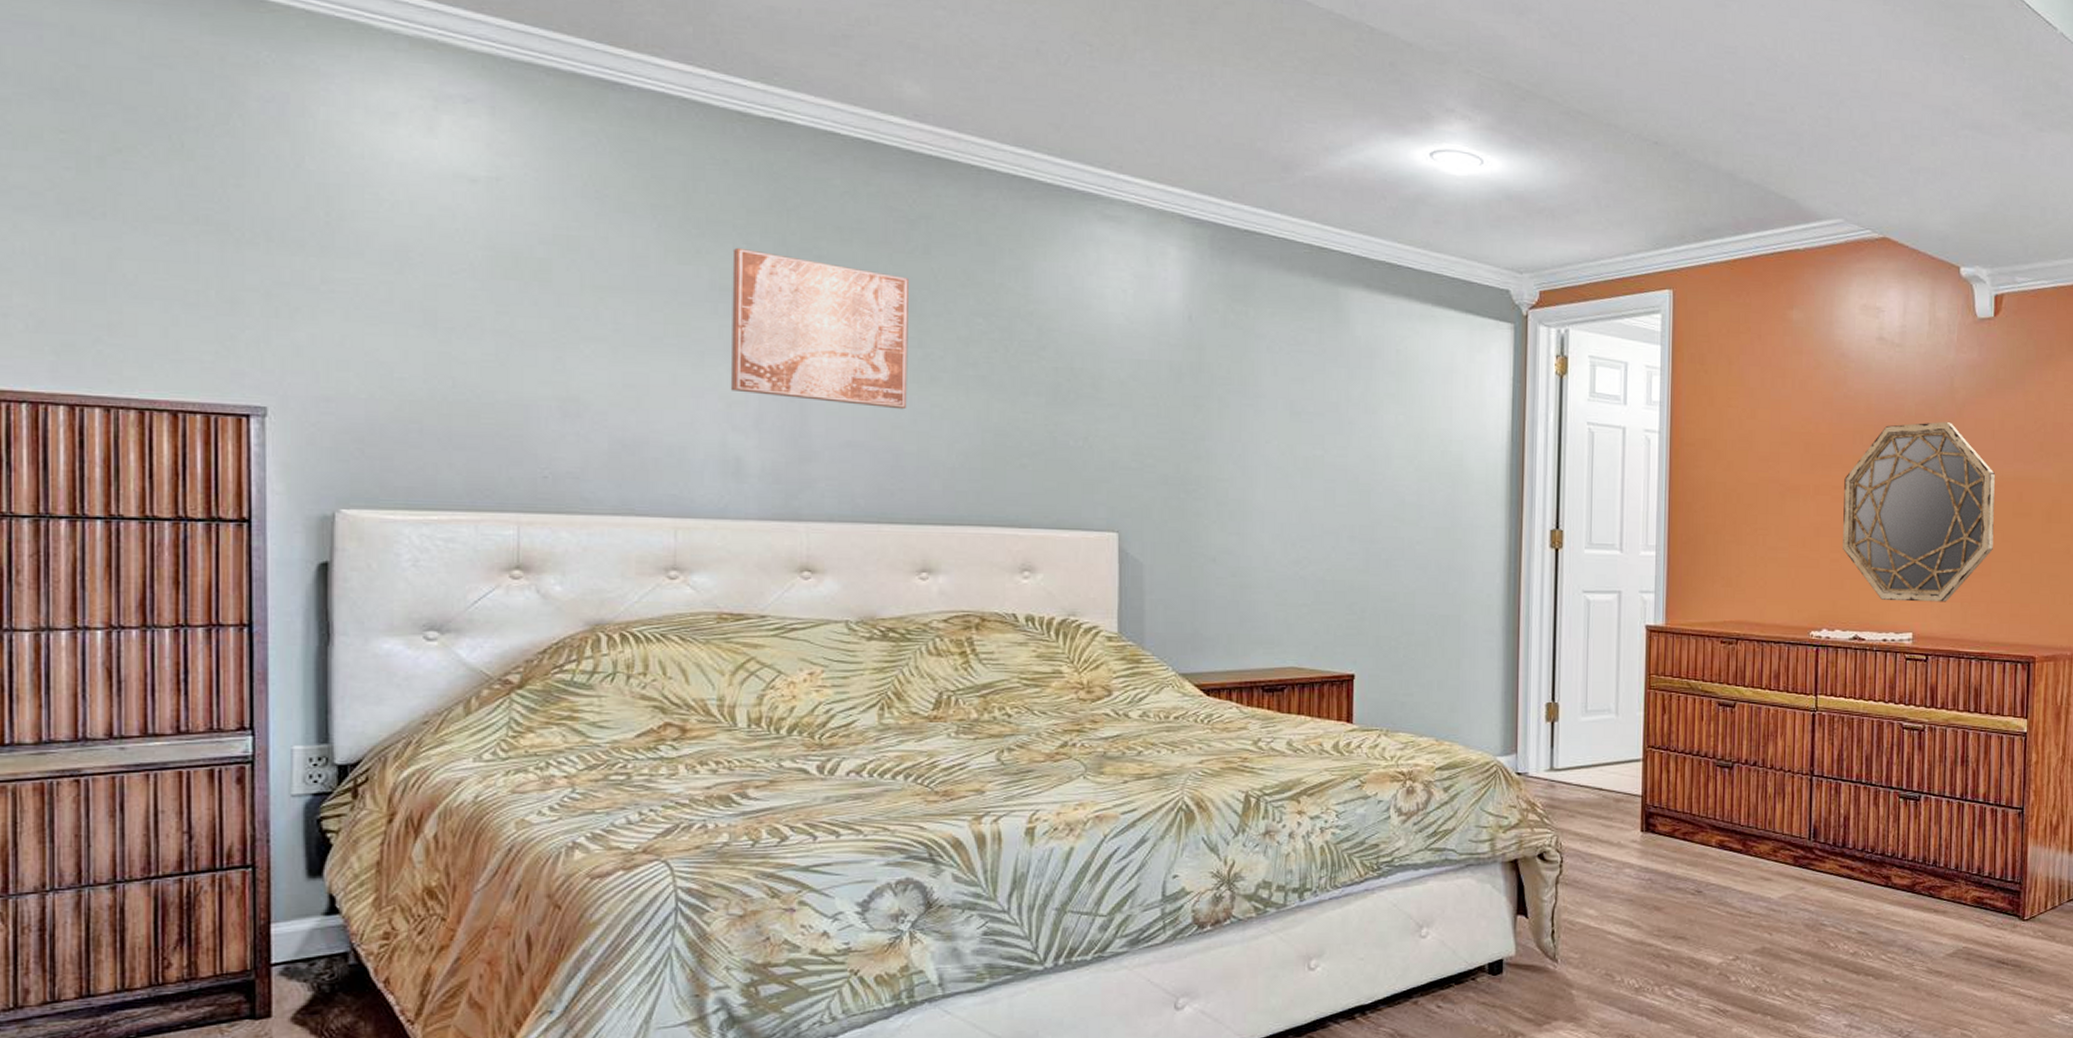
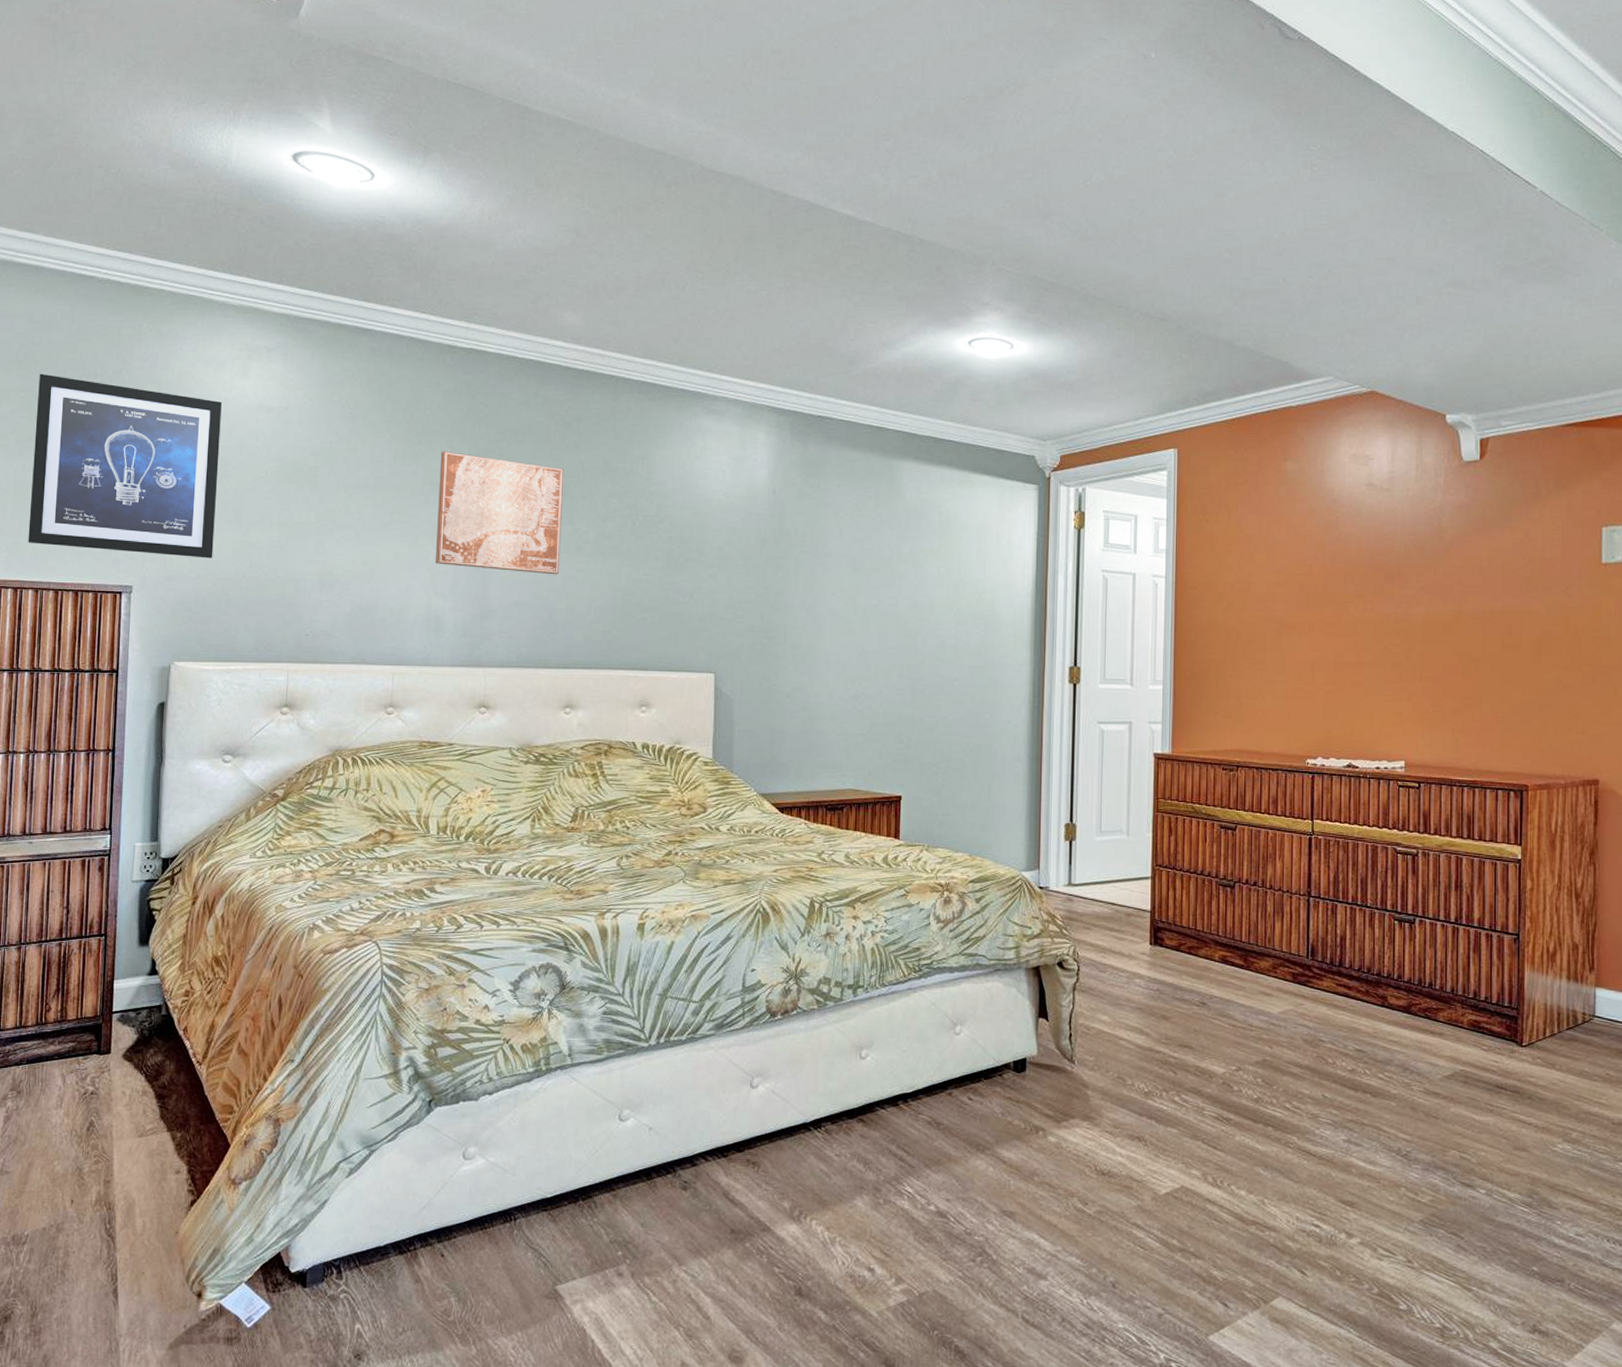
wall art: none [88,108,396,374] -> present [28,373,222,558]
home mirror: present [1843,421,1995,602] -> none [1336,559,1484,732]

